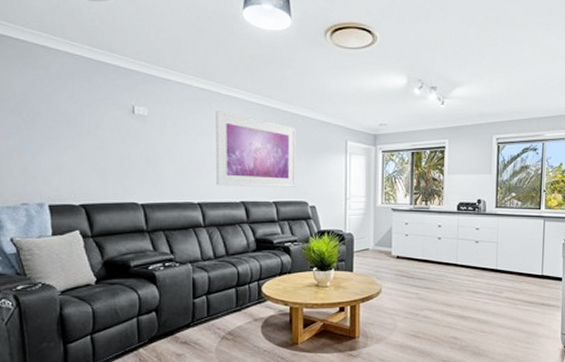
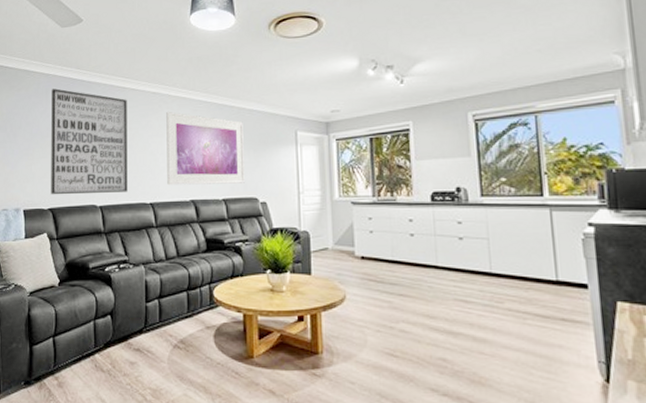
wall art: none [79,72,173,191] -> present [51,88,128,195]

